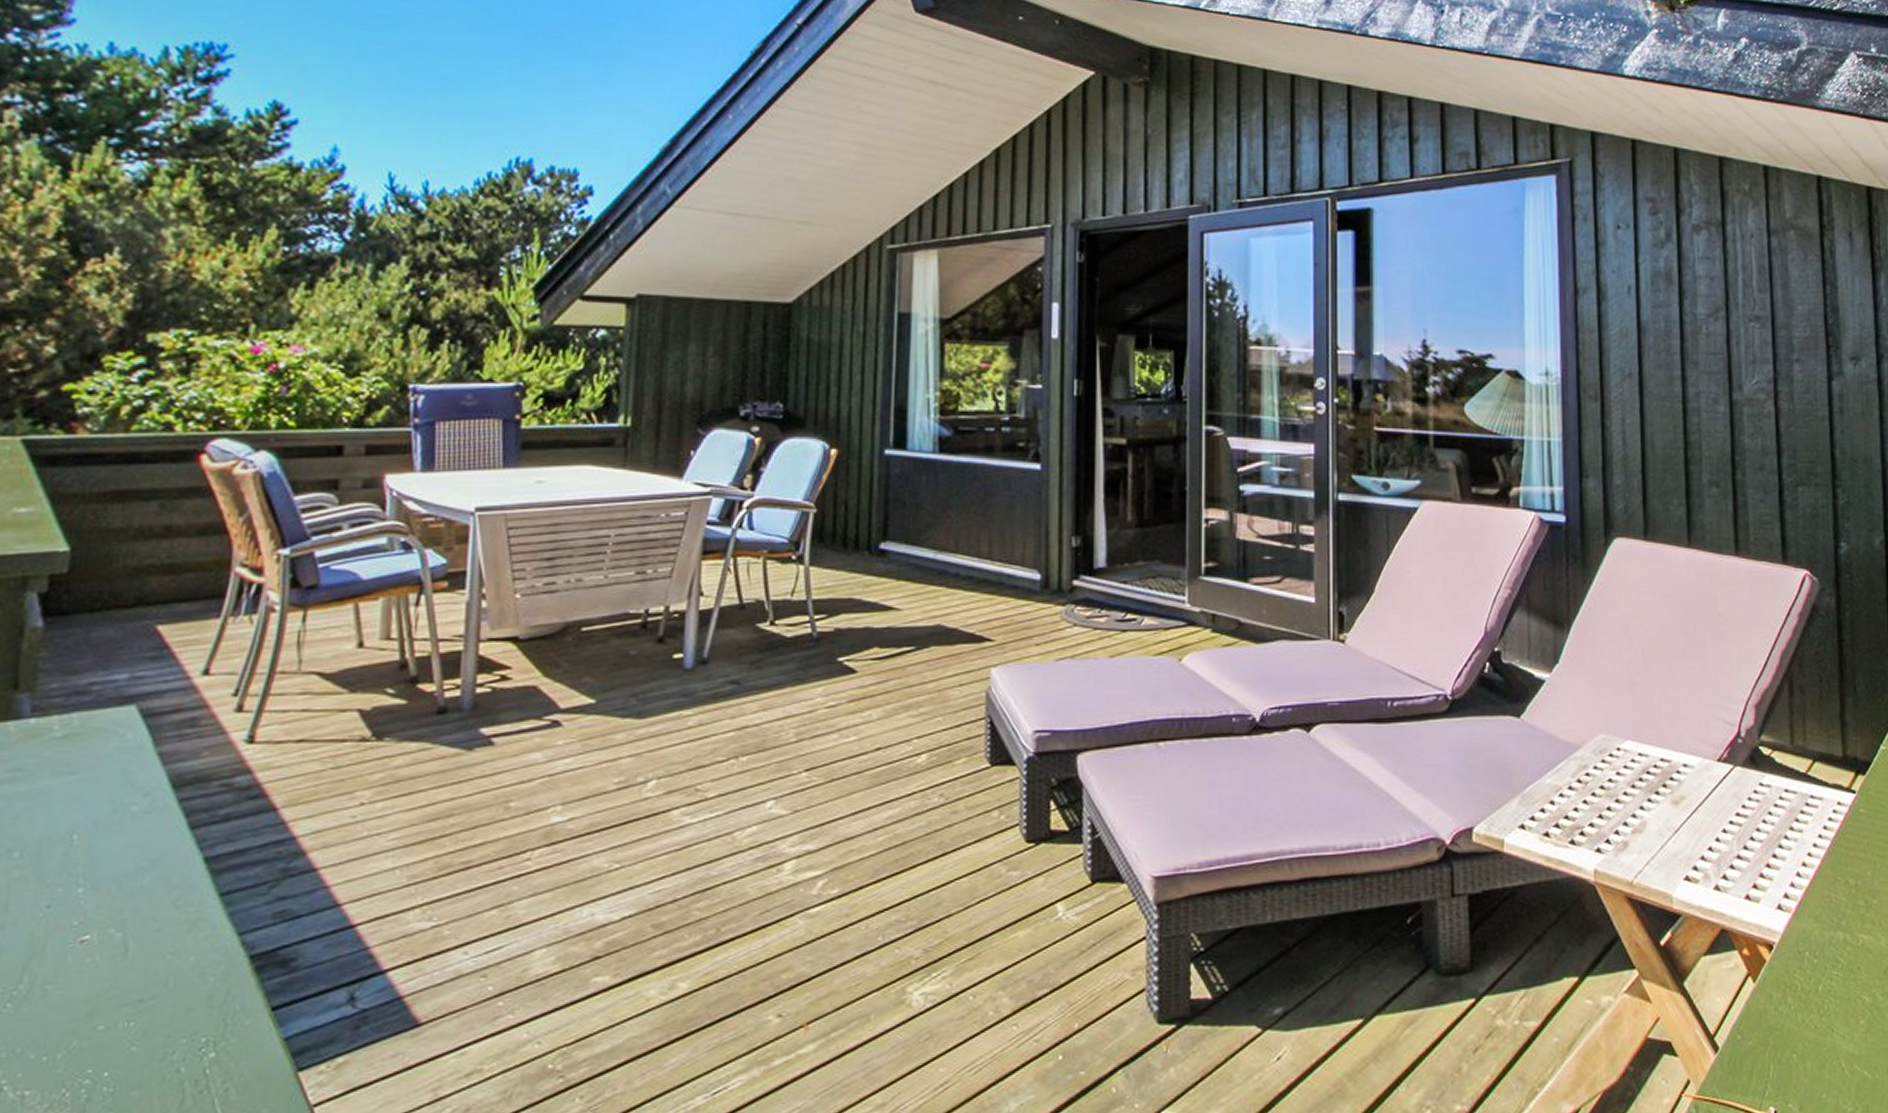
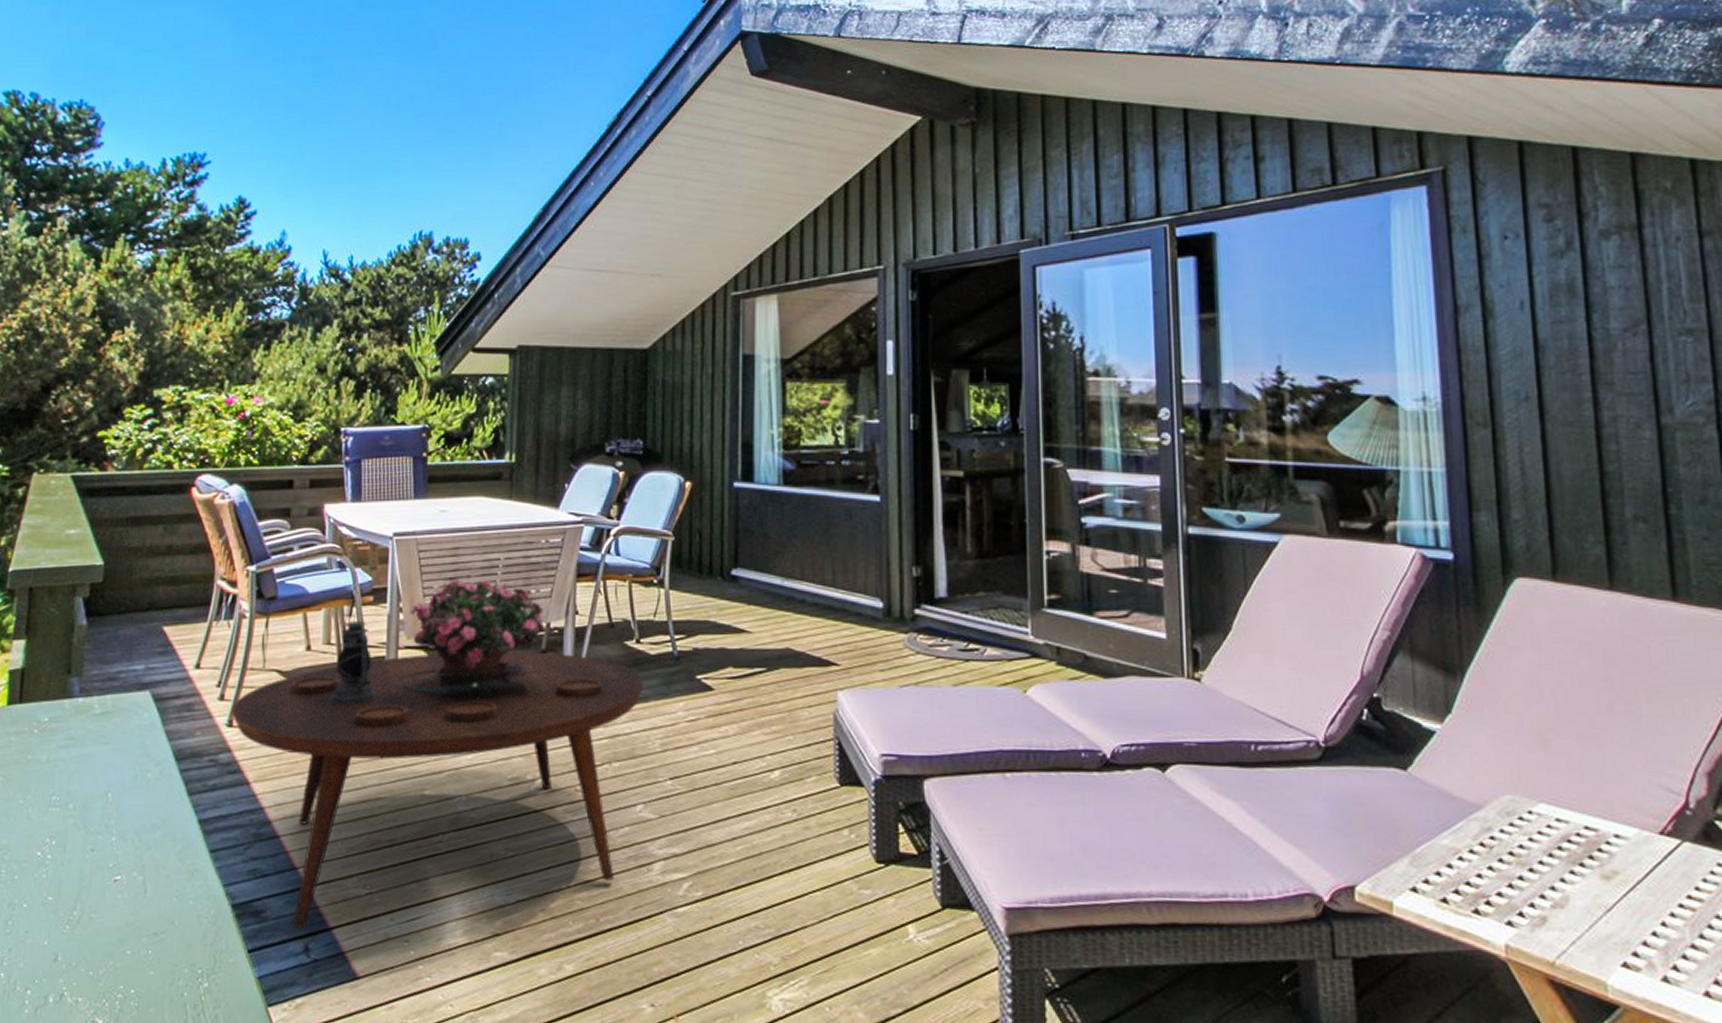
coffee table: none [253,639,779,977] -> present [231,651,644,930]
lantern: none [391,570,447,710] -> present [332,586,374,705]
potted flower: none [494,560,663,684] -> present [409,579,545,689]

